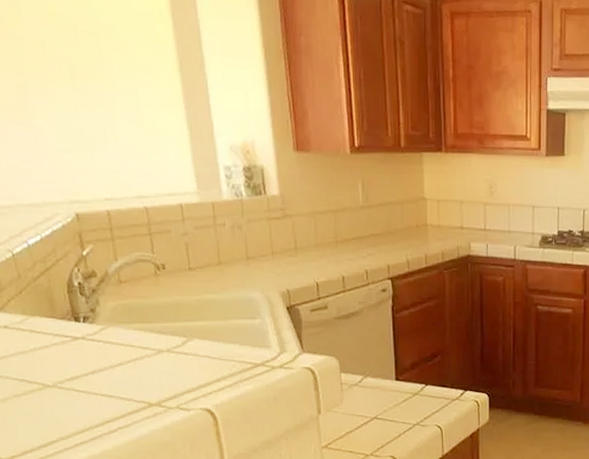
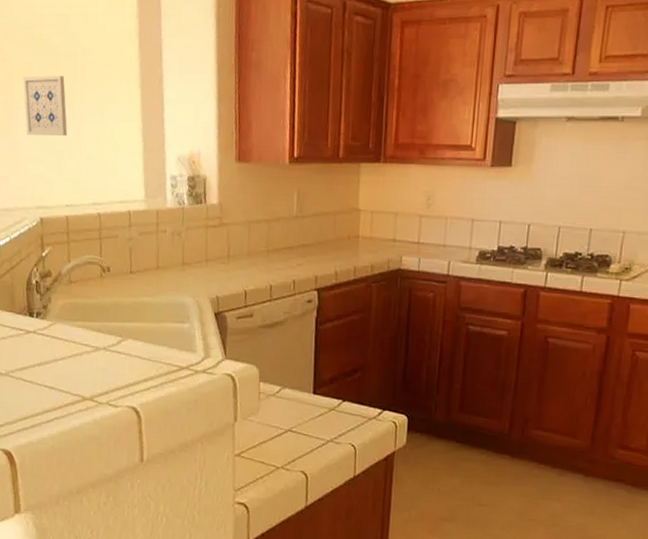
wall art: none [35,55,99,123] -> present [23,75,68,137]

